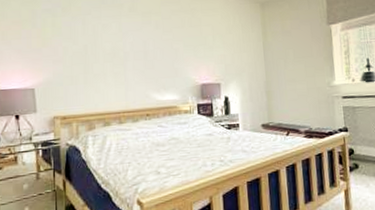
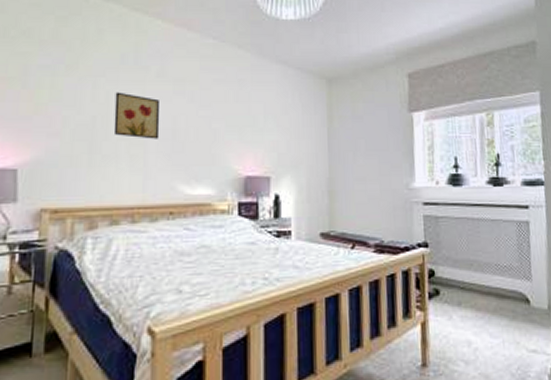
wall art: none [99,25,135,60] -> present [113,92,161,139]

